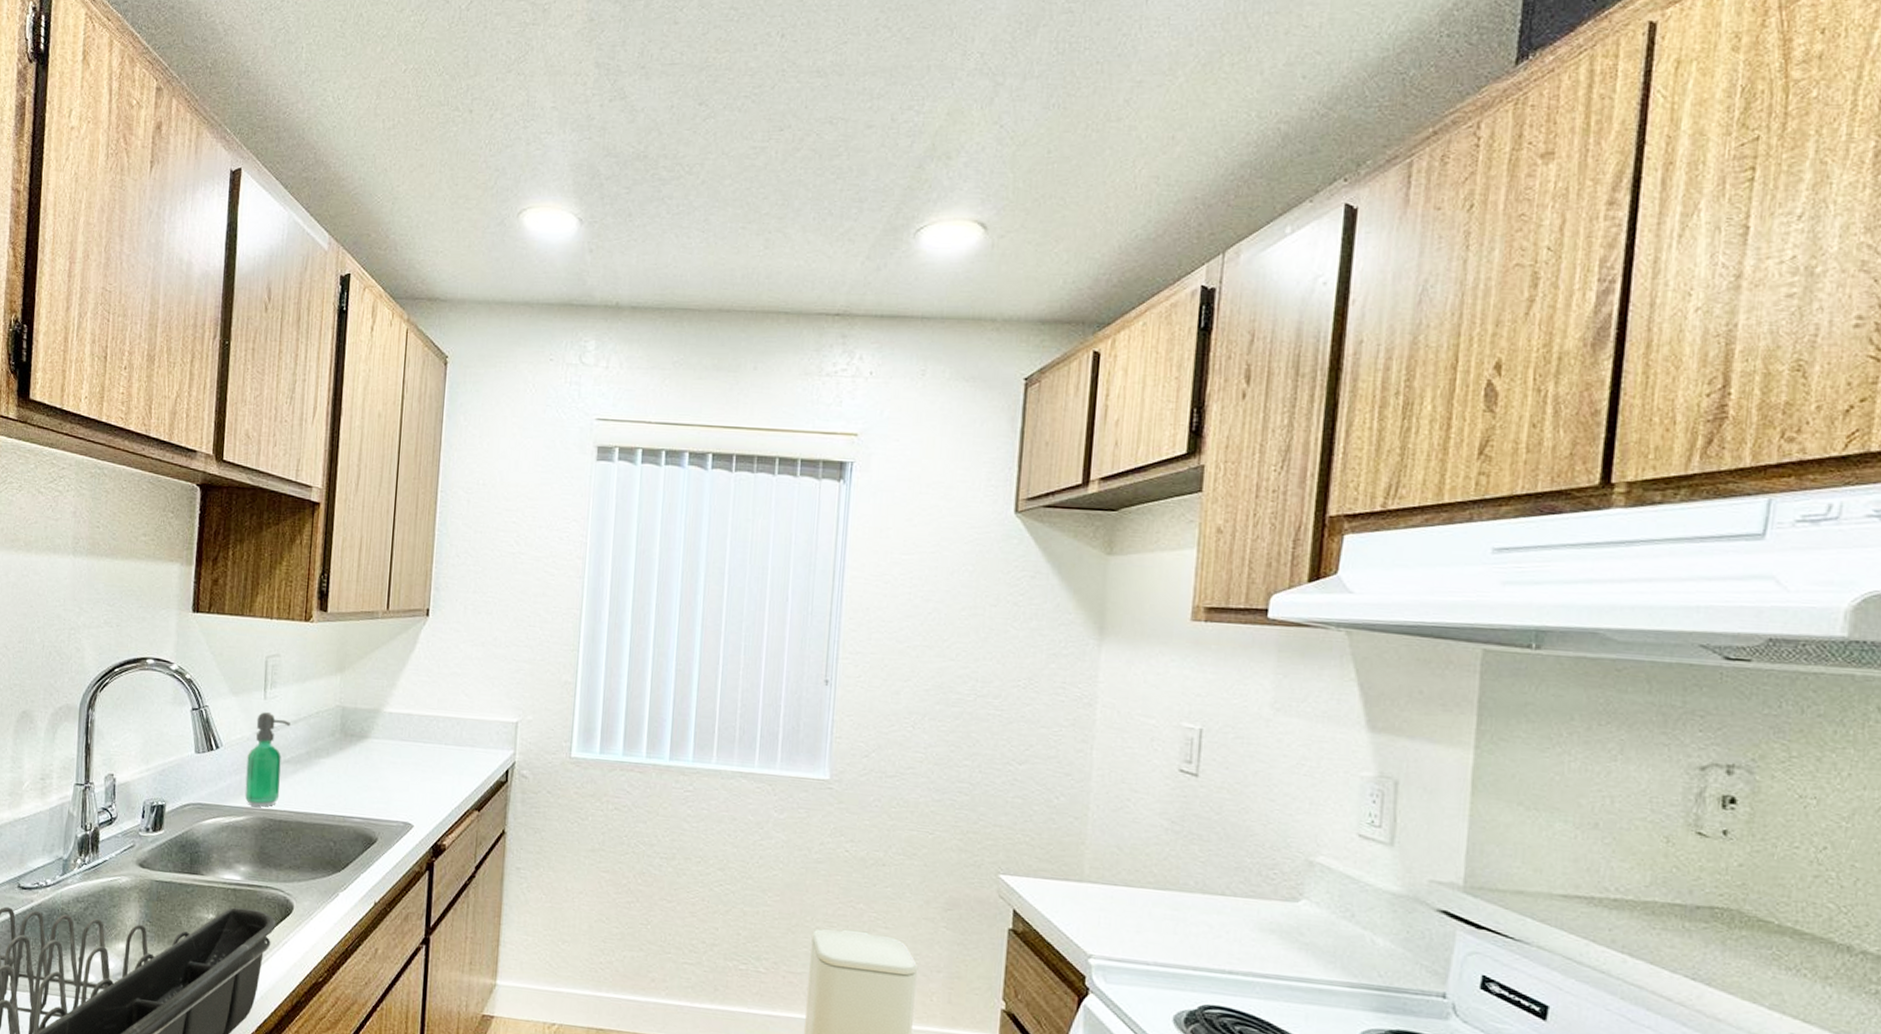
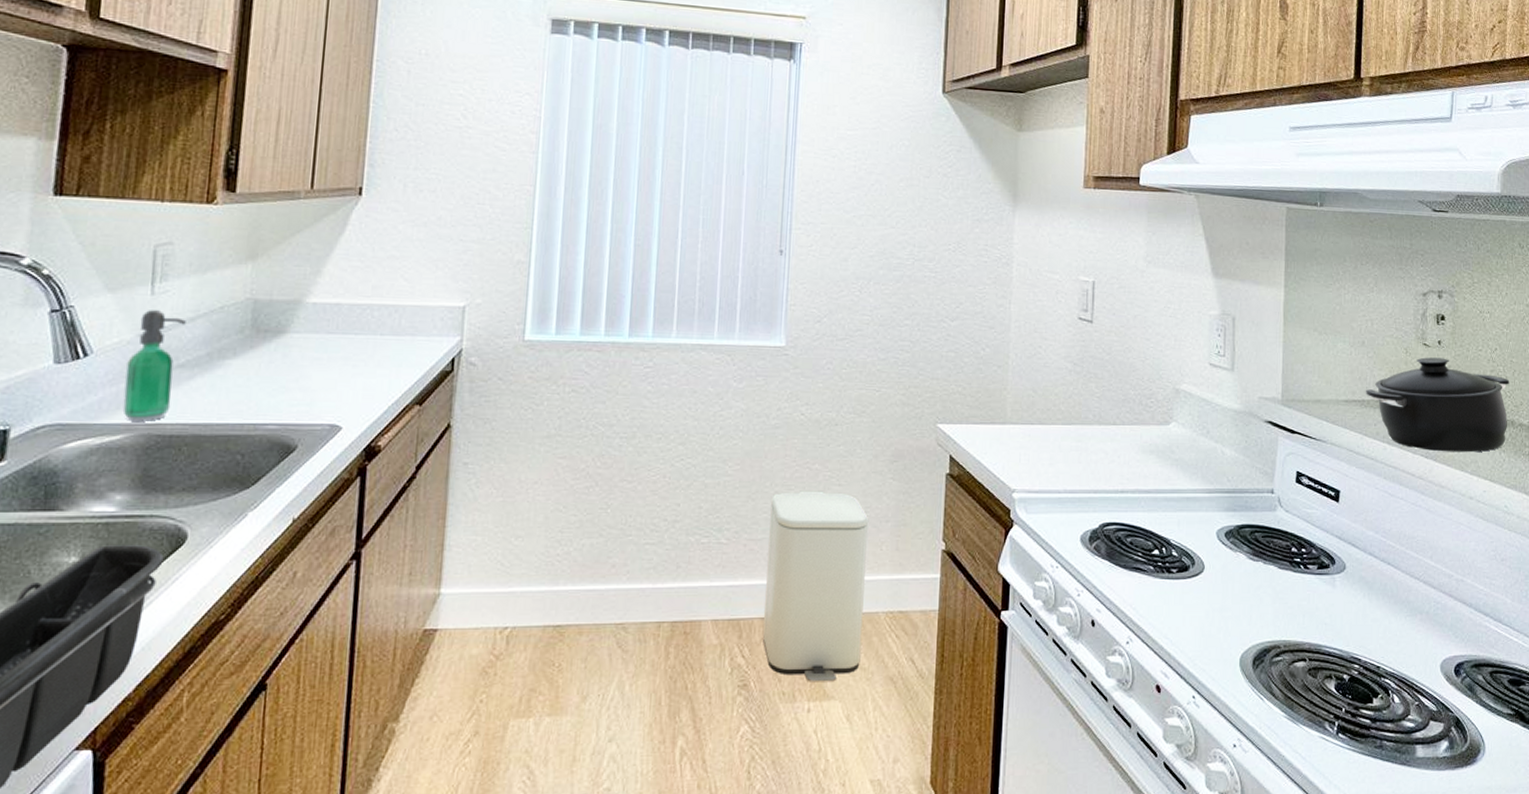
saucepan: none [1597,850,1848,982] -> present [1366,357,1510,453]

